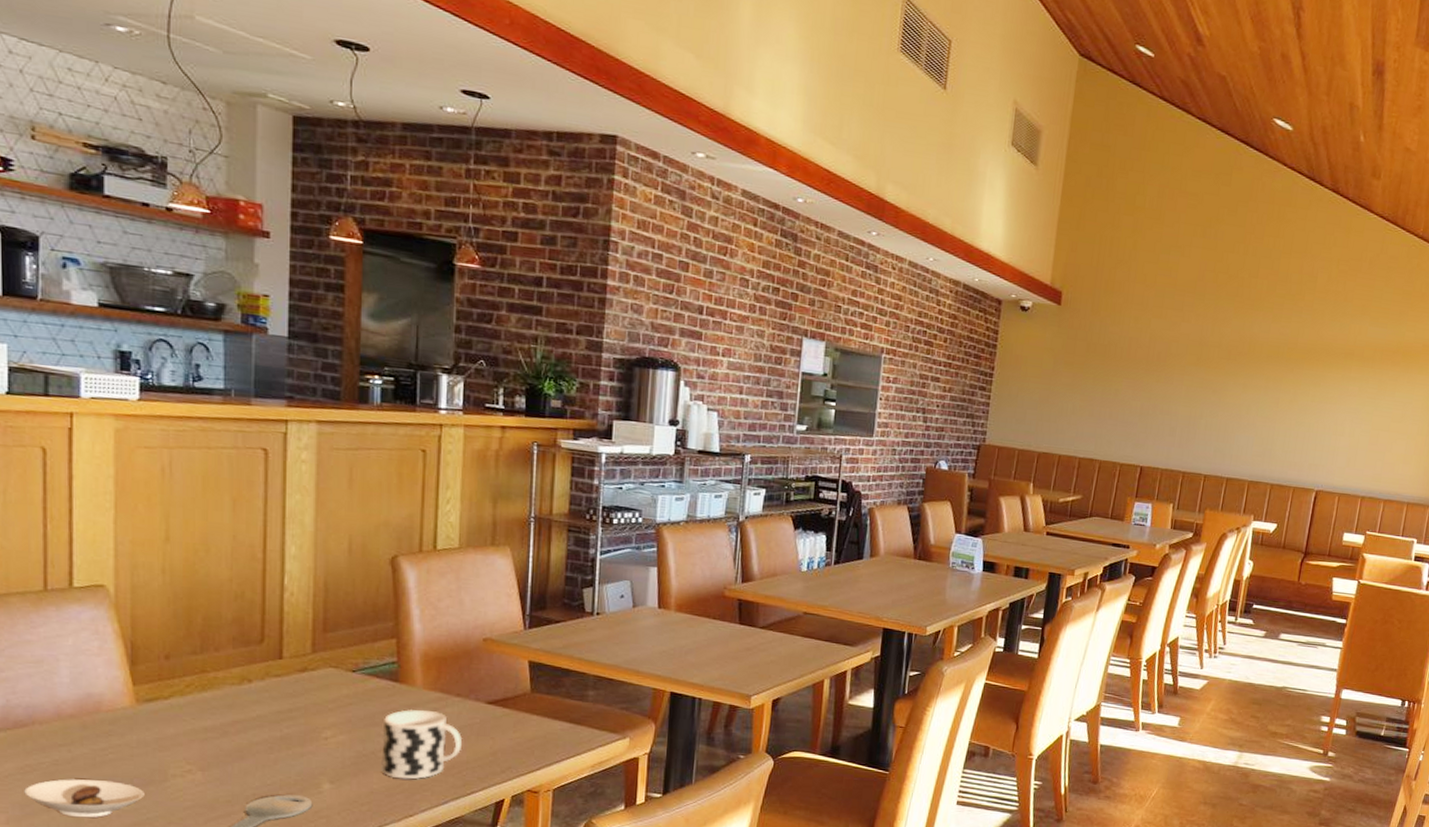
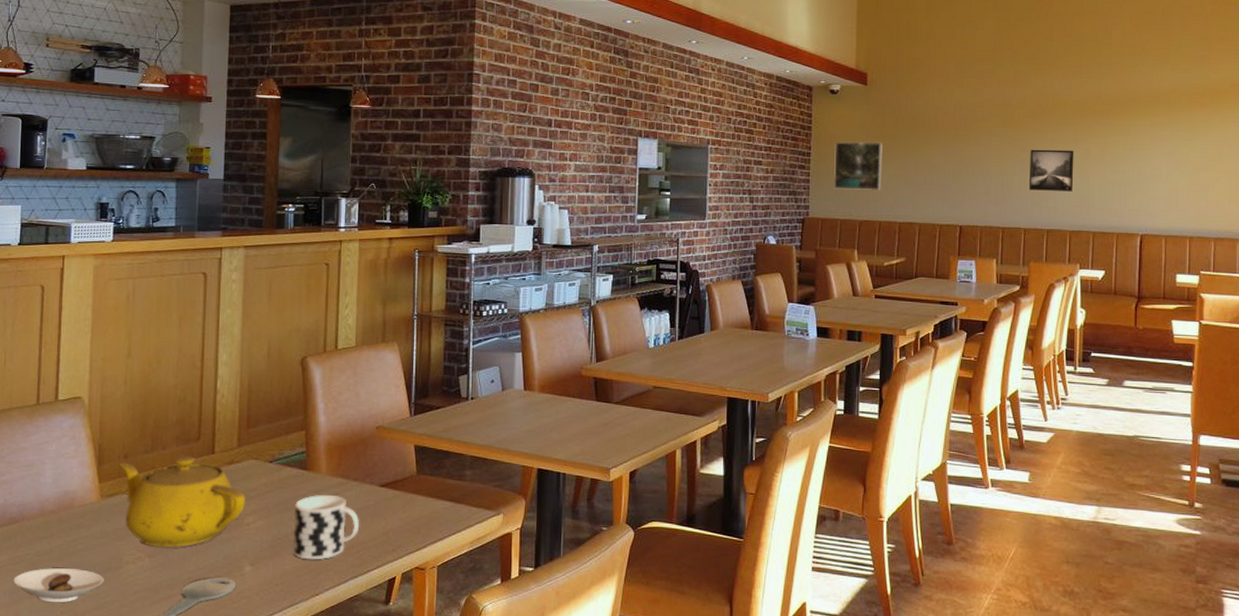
teapot: none [158,659,322,761] -> present [118,456,245,548]
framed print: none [1014,364,1070,422] -> present [833,142,882,191]
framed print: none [1214,392,1264,440] -> present [1029,149,1074,191]

